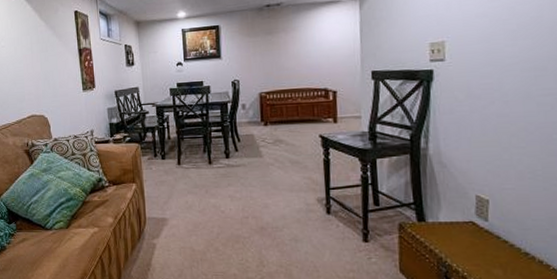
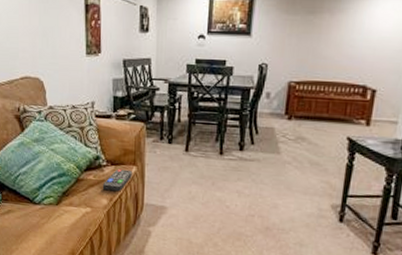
remote control: none [107,187,133,210] -> present [102,169,132,192]

